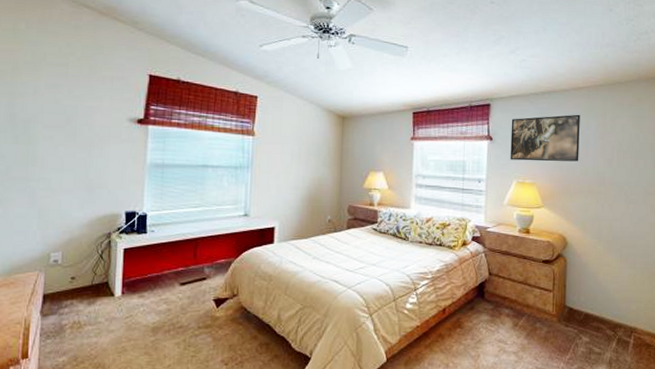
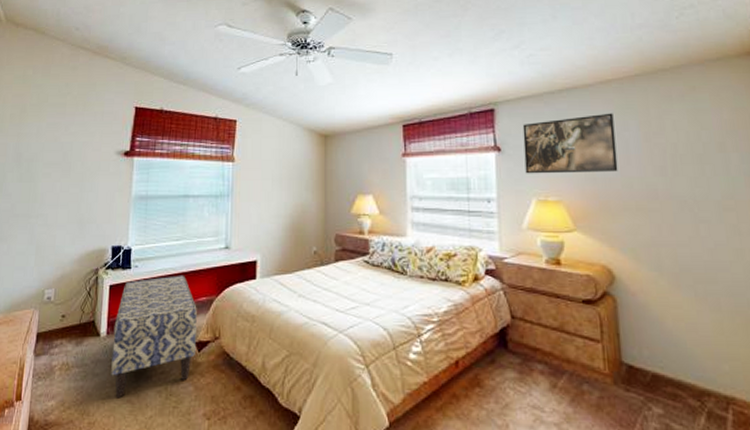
bench: none [127,239,216,351] -> present [111,275,197,399]

